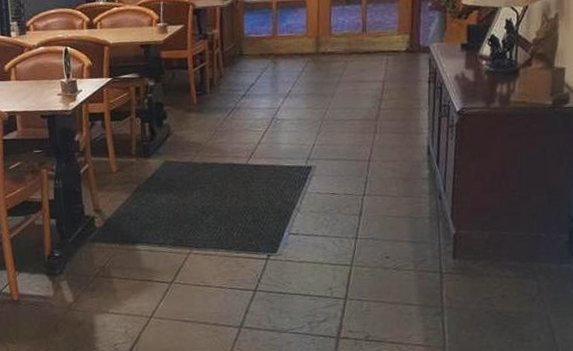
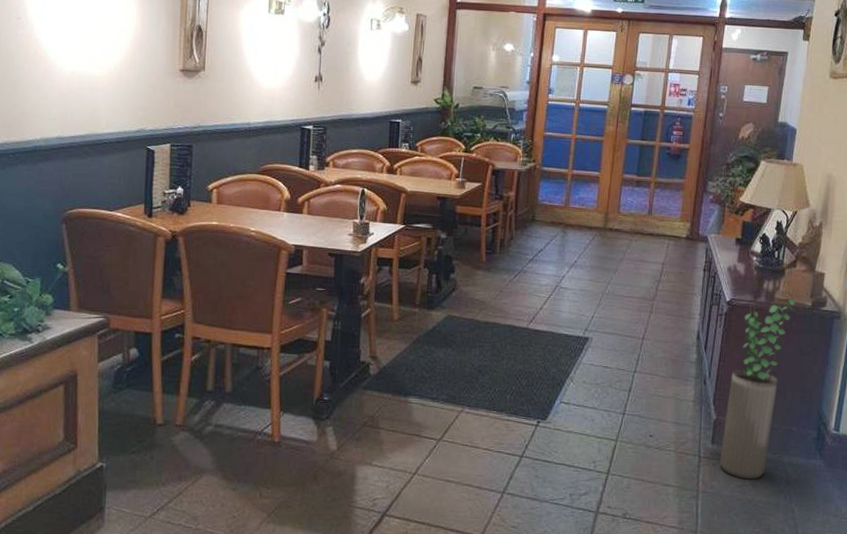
vase: none [463,89,533,291] -> present [720,289,795,480]

